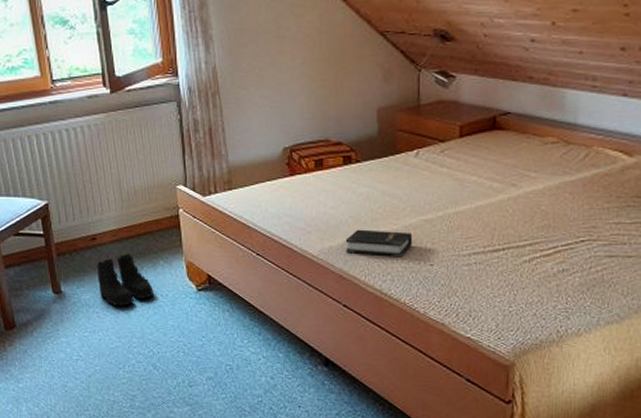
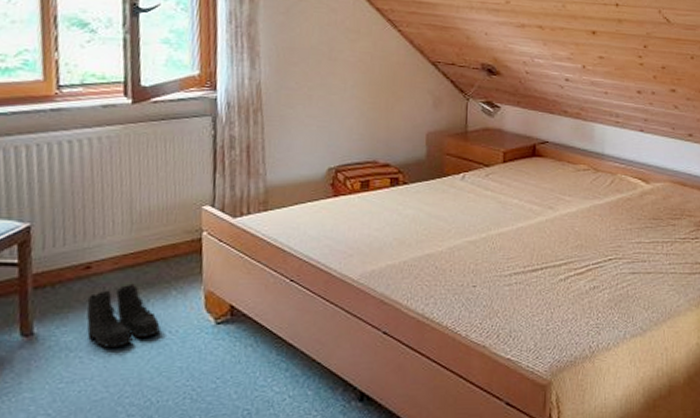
hardback book: present [345,229,413,258] -> none [388,251,457,280]

